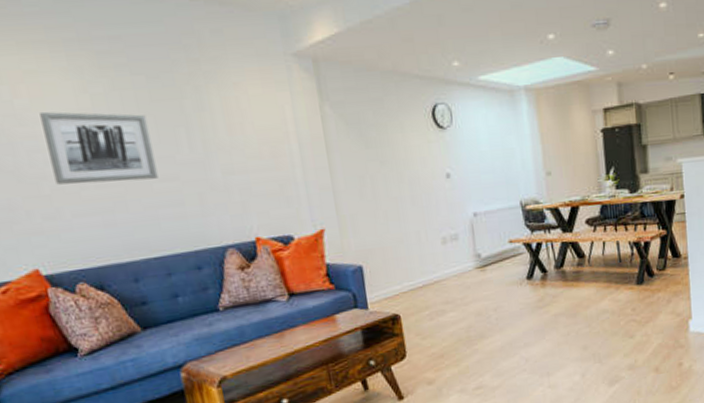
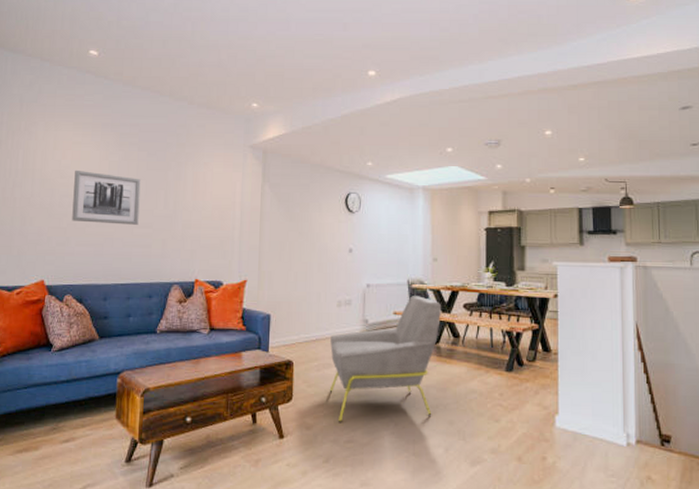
armchair: none [439,218,564,372] -> present [329,296,442,423]

